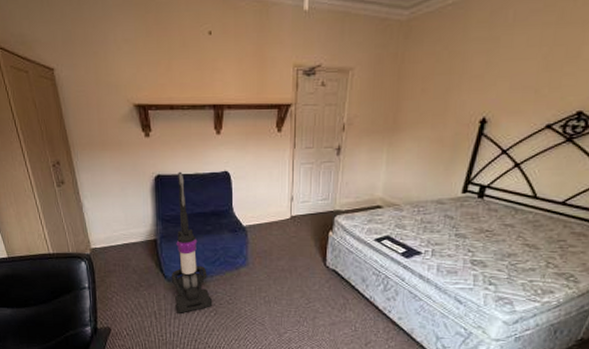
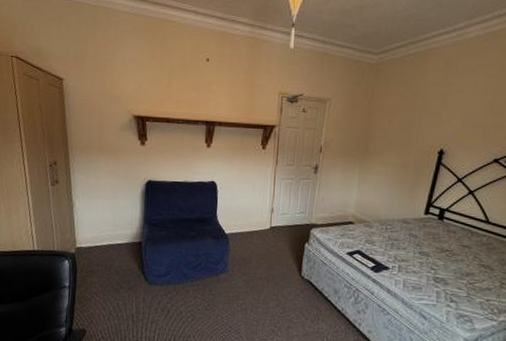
vacuum cleaner: present [171,171,213,313] -> none [152,179,191,318]

